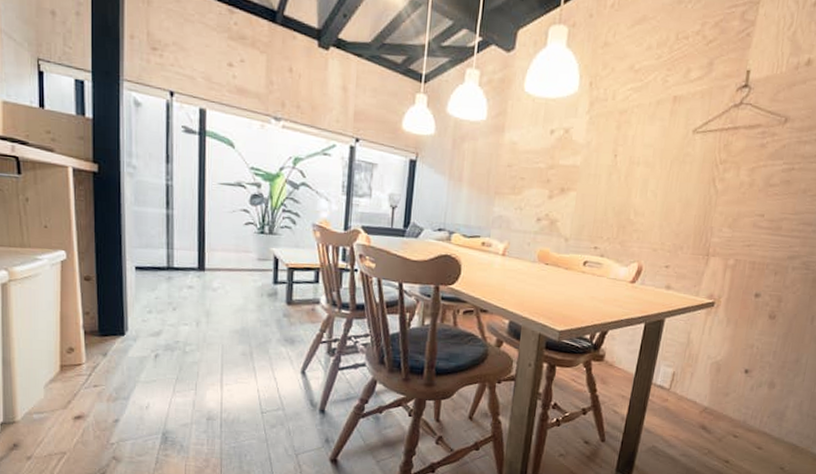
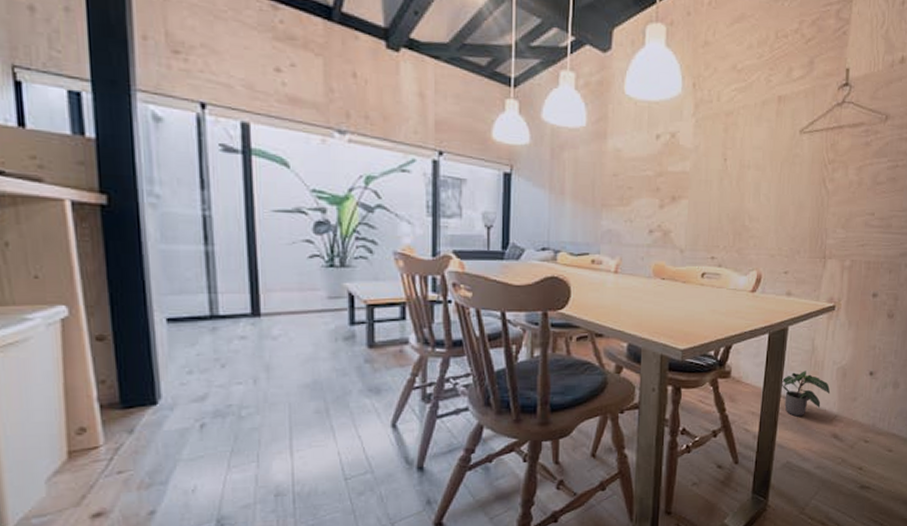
potted plant: none [653,362,703,405] -> present [781,371,831,417]

